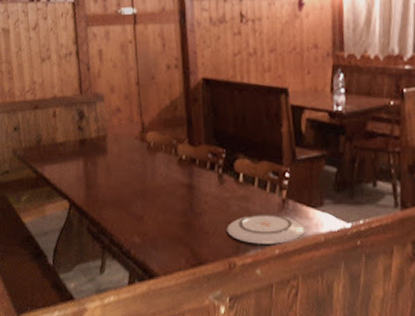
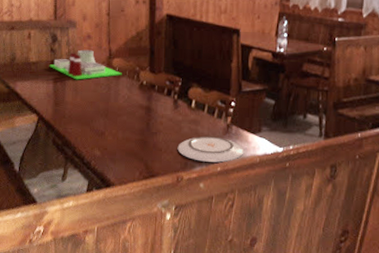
architectural model: none [77,124,158,159] -> present [49,49,122,80]

